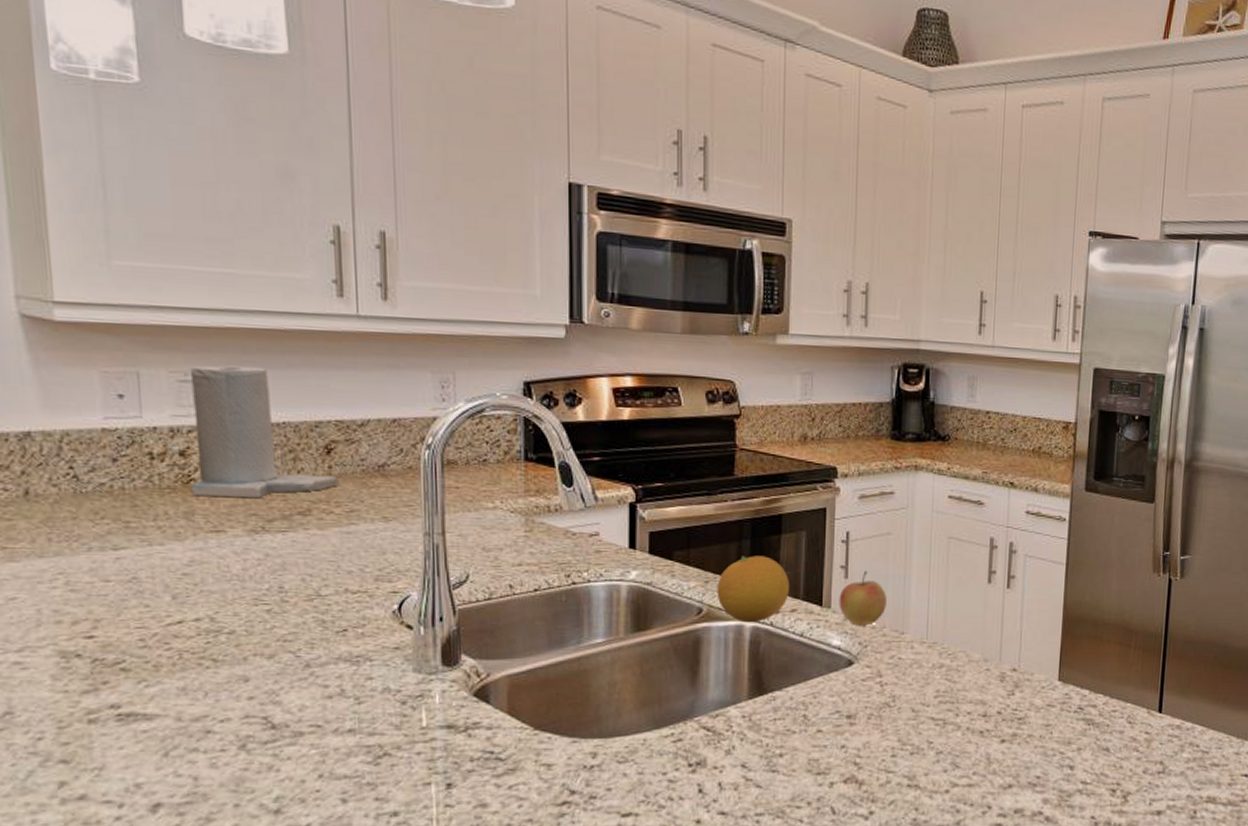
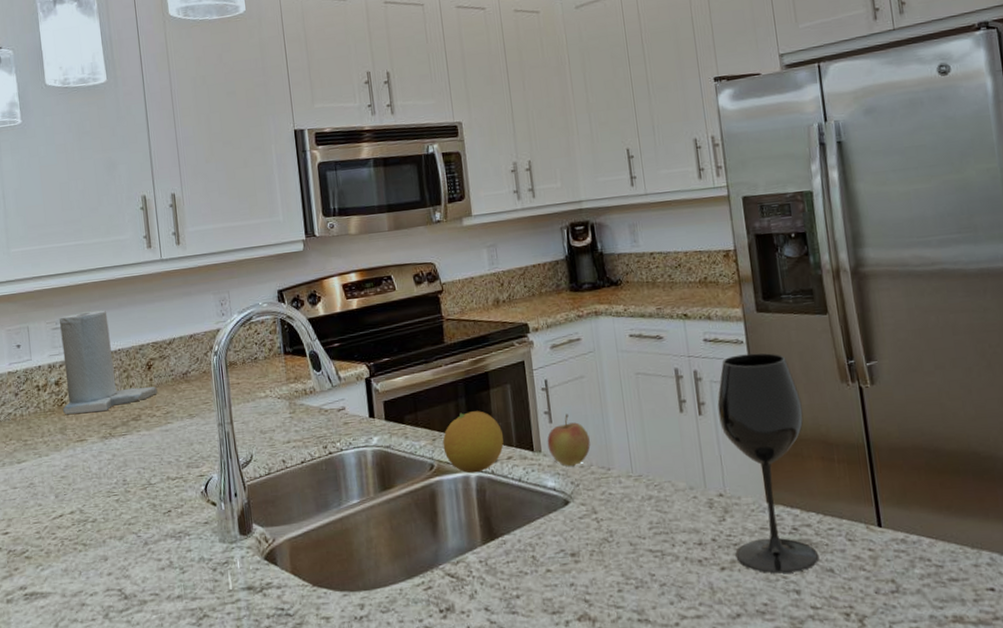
wineglass: none [1018,532,1112,749] -> present [717,353,819,574]

